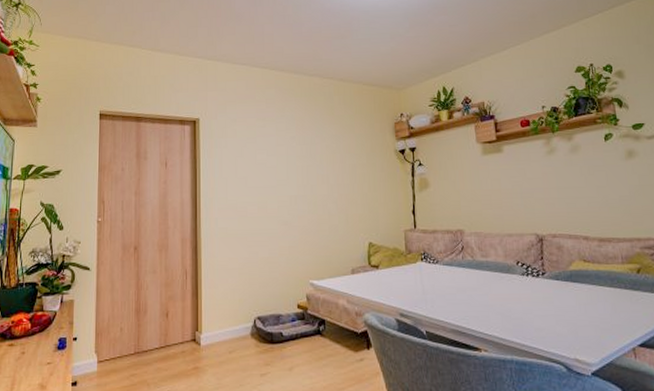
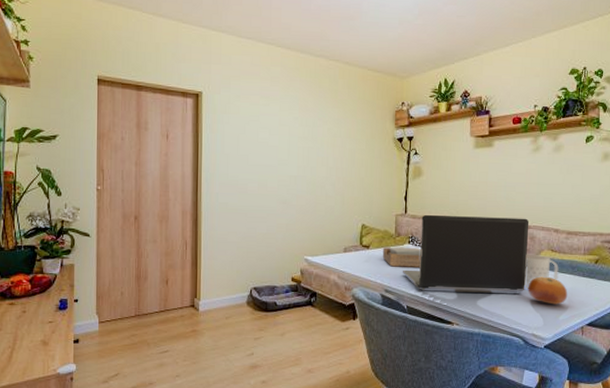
napkin holder: none [393,265,437,288] -> present [382,247,421,268]
laptop computer: none [418,226,560,314] -> present [403,214,529,295]
mug: none [555,265,597,307] -> present [524,254,559,290]
fruit: none [562,291,611,323] -> present [528,276,568,305]

